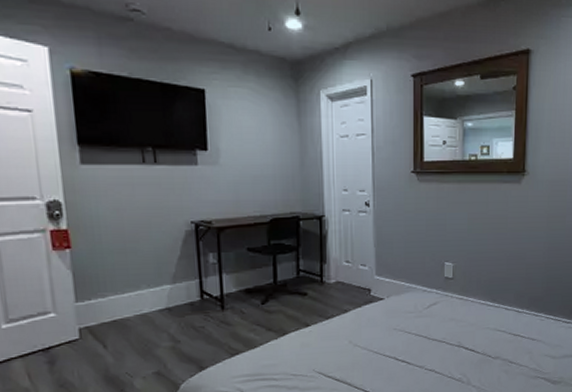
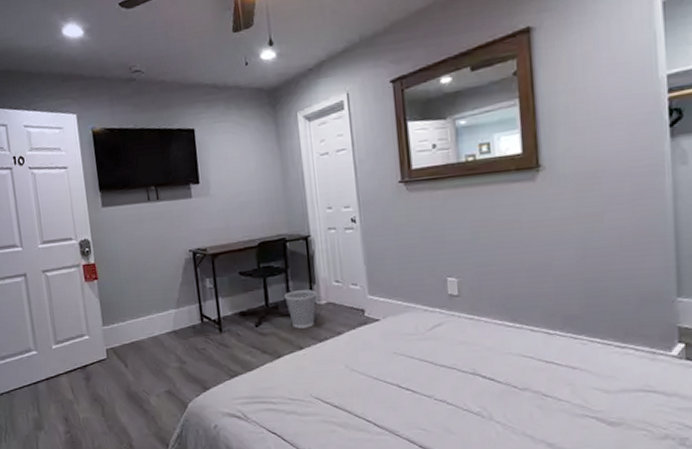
wastebasket: none [294,269,327,306] -> present [284,290,317,329]

